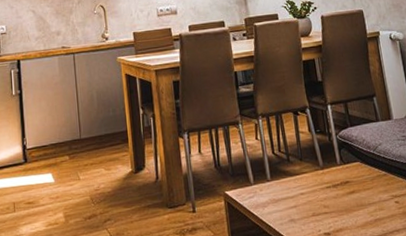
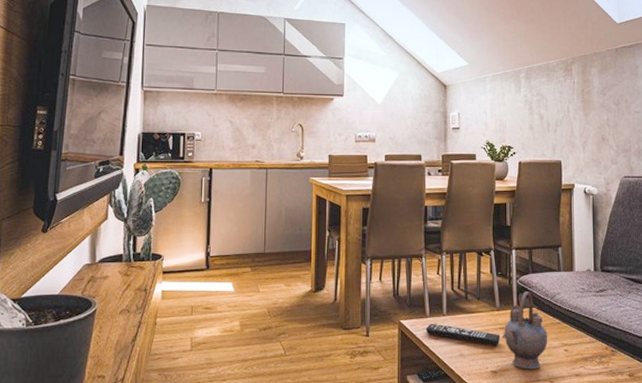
remote control: none [252,190,329,207] -> present [426,323,501,346]
teapot: none [330,146,377,228] -> present [502,292,548,370]

